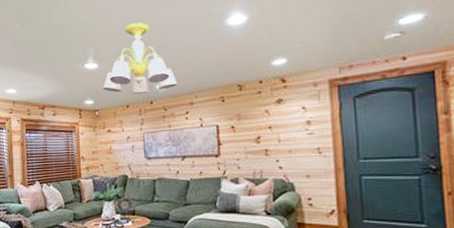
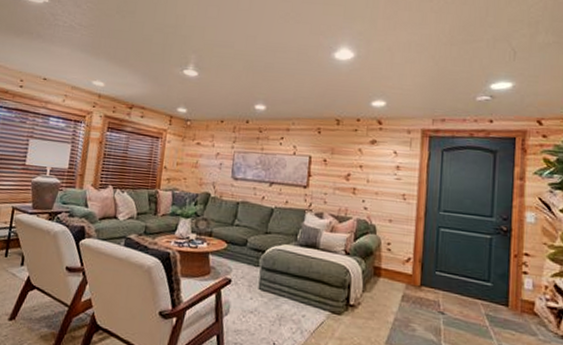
chandelier: present [102,22,178,94] -> none [198,38,277,111]

